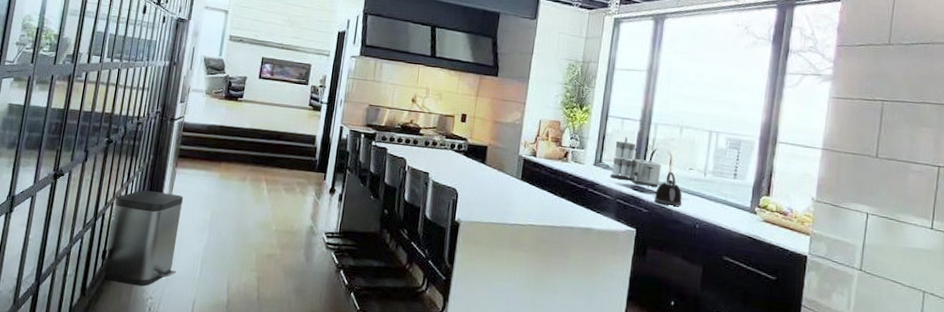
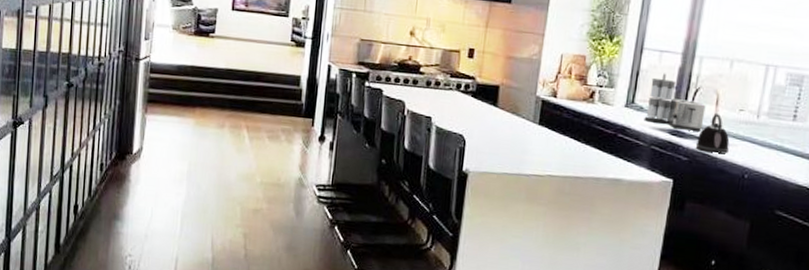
pedal bin: present [104,190,183,286] -> none [77,139,156,243]

